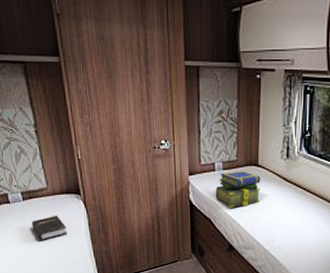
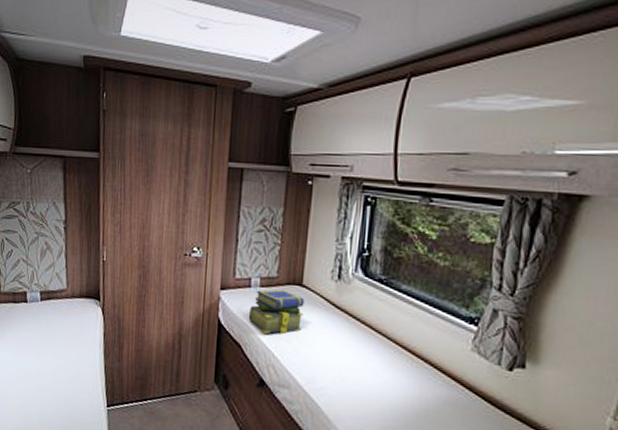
hardback book: present [31,215,68,241] -> none [45,320,81,349]

